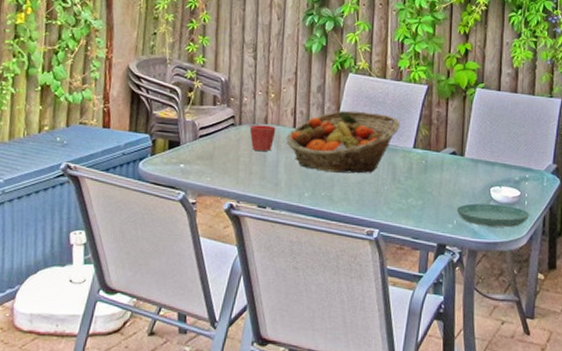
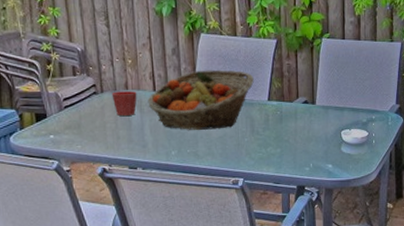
saucer: present [456,203,530,228] -> none [312,146,378,167]

